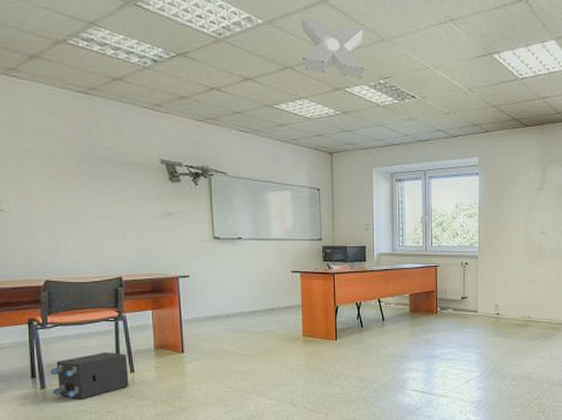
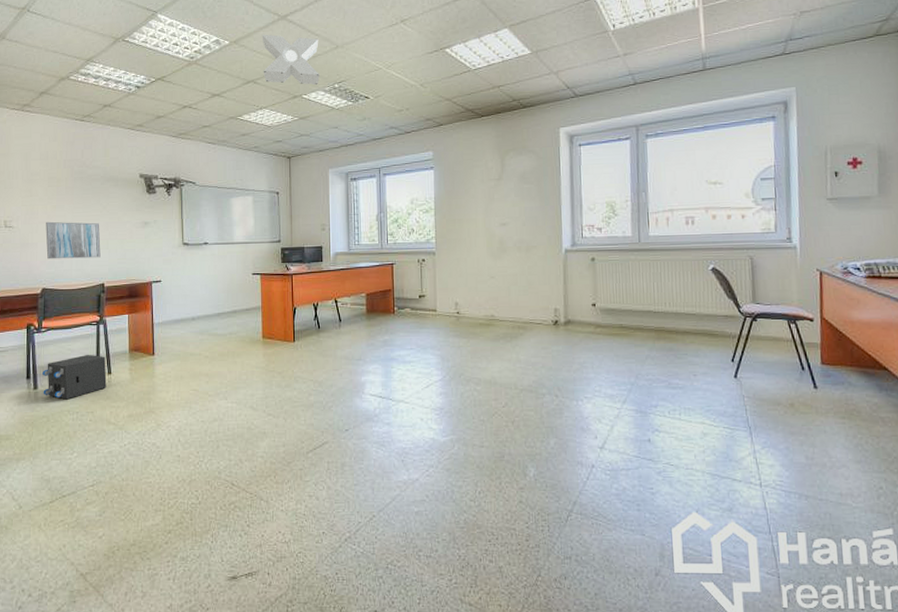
wall art: none [46,206,116,249] -> present [46,221,101,259]

